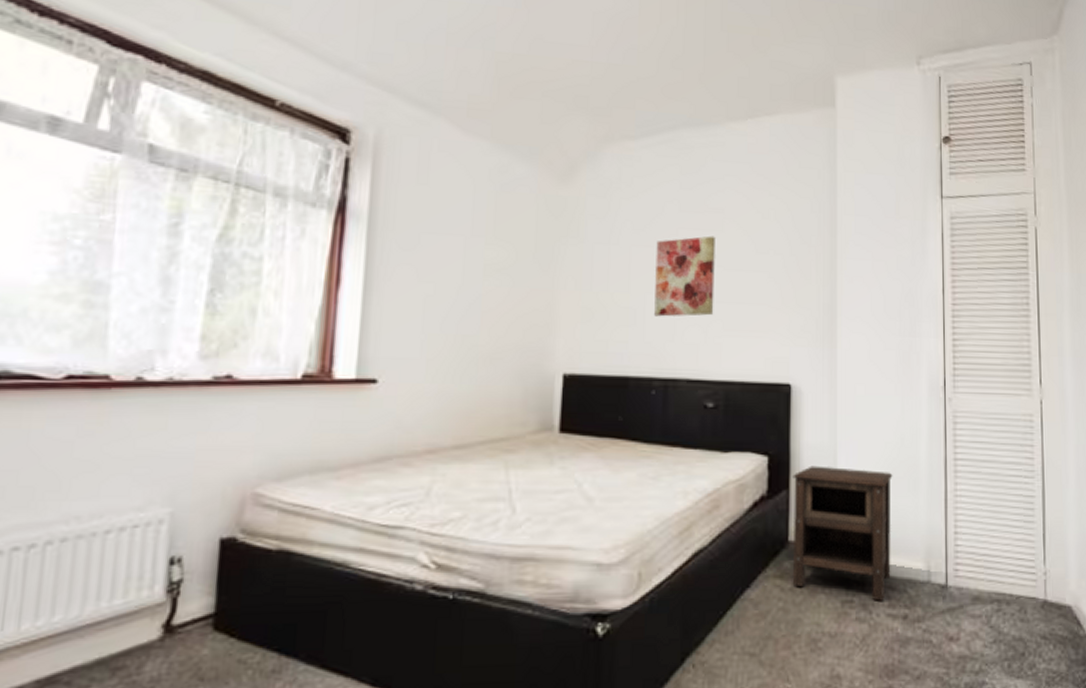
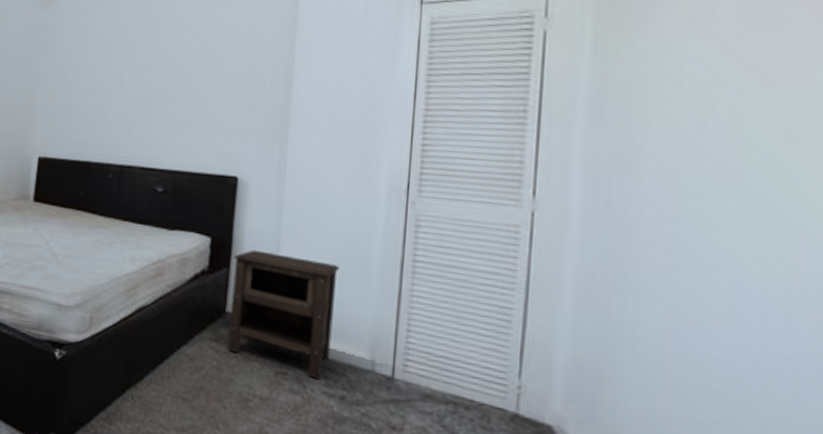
wall art: present [654,236,715,317] -> none [115,46,173,115]

